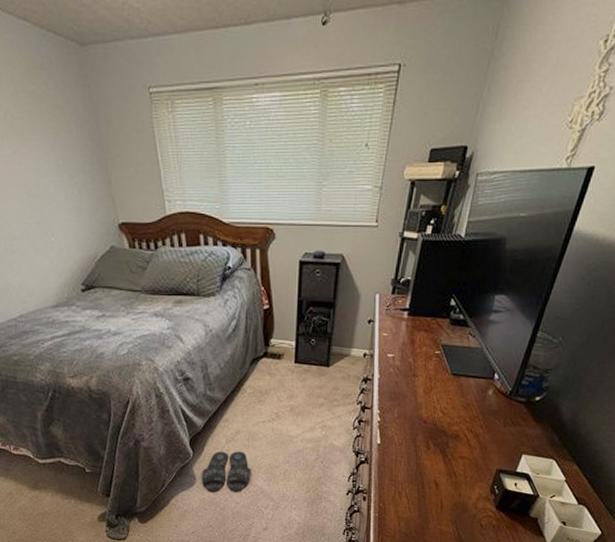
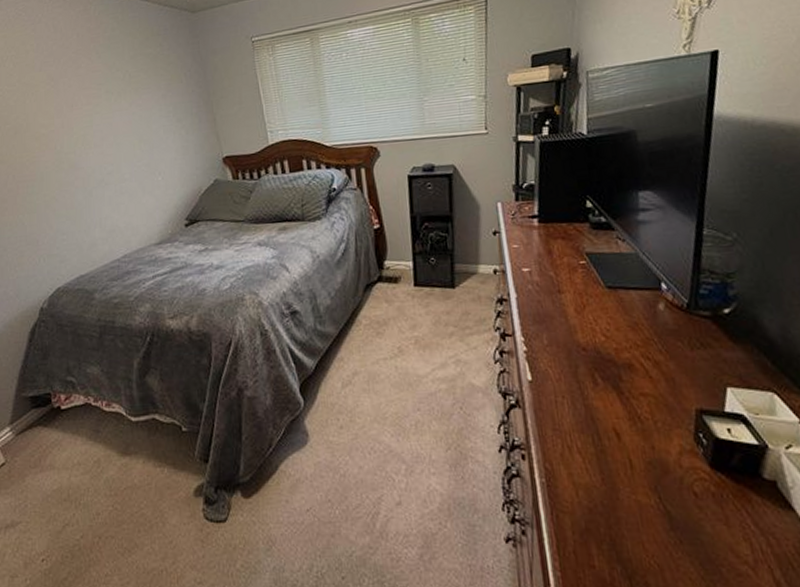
slippers: present [201,451,252,492] -> none [314,397,376,453]

